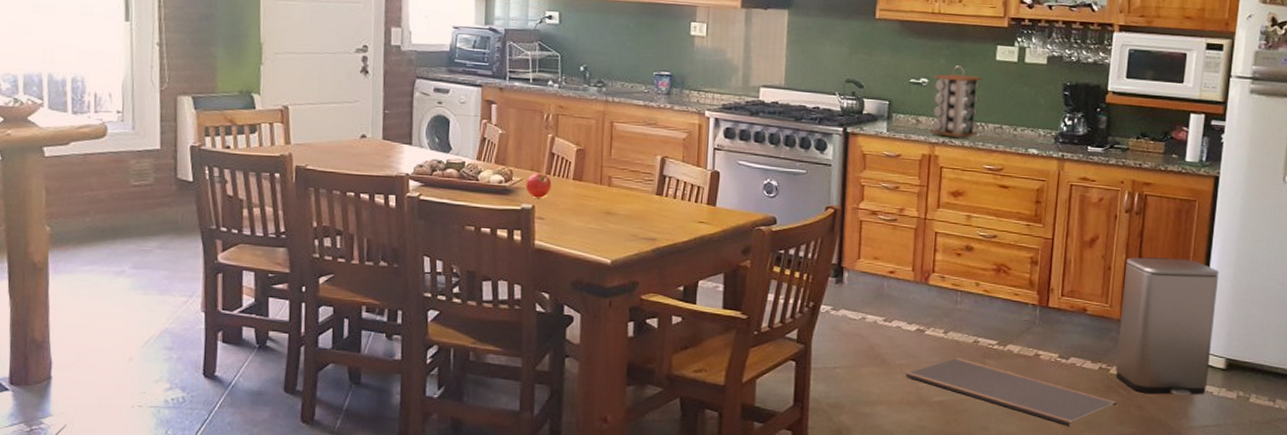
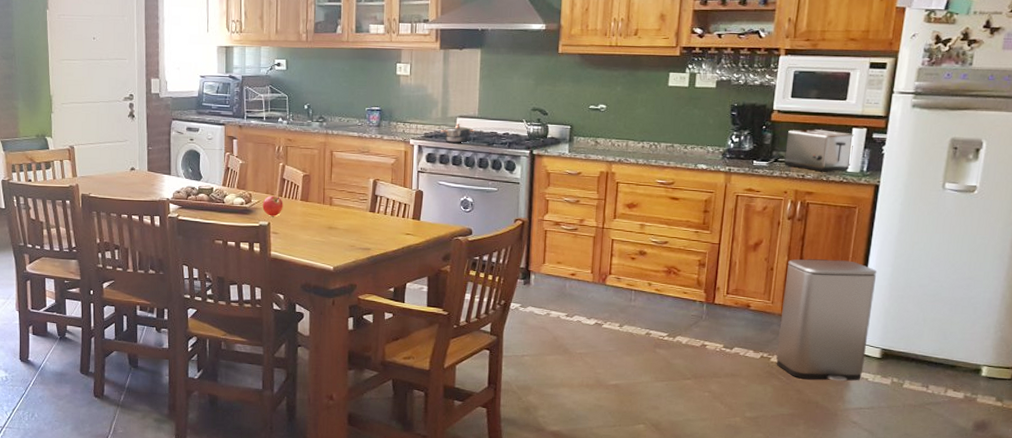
cooking pot: none [741,94,781,117] -> present [441,124,475,143]
door mat: present [905,358,1117,426] -> none [585,348,777,407]
spice rack: present [930,66,983,138] -> none [608,92,656,156]
toaster: none [1120,112,1192,161] -> present [784,128,854,172]

